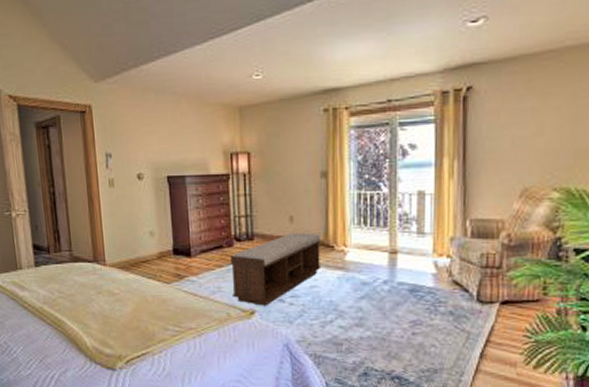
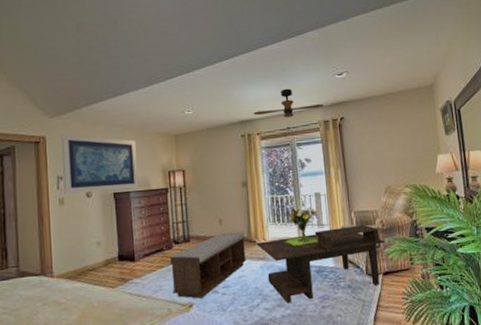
wall art: none [108,103,196,175] -> present [61,134,139,194]
coffee table: none [334,237,510,324] -> present [256,224,385,304]
ceiling fan: none [342,43,444,86] -> present [253,88,324,118]
bouquet: none [371,207,418,257] -> present [285,207,319,246]

